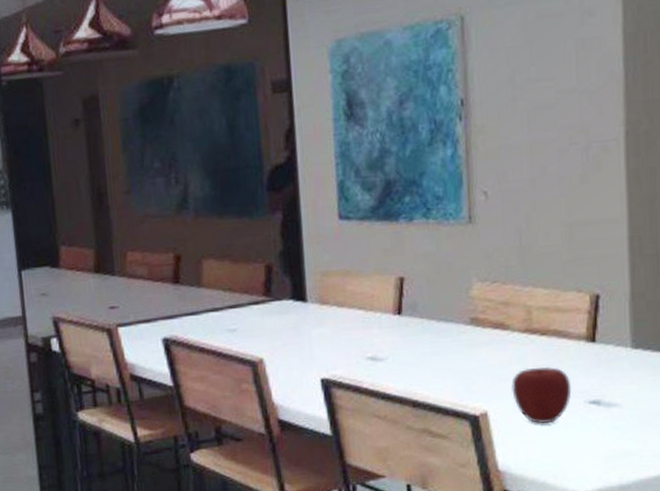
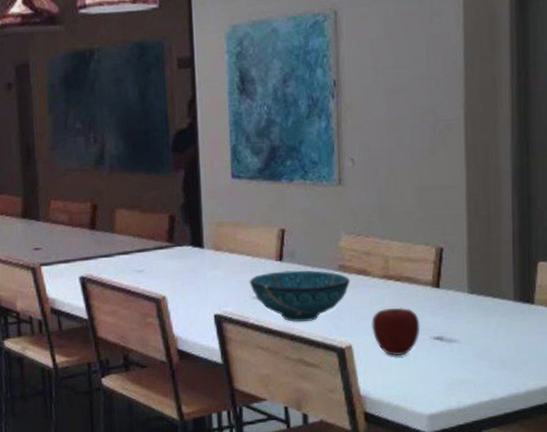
decorative bowl: none [362,325,485,387] -> present [249,270,351,323]

